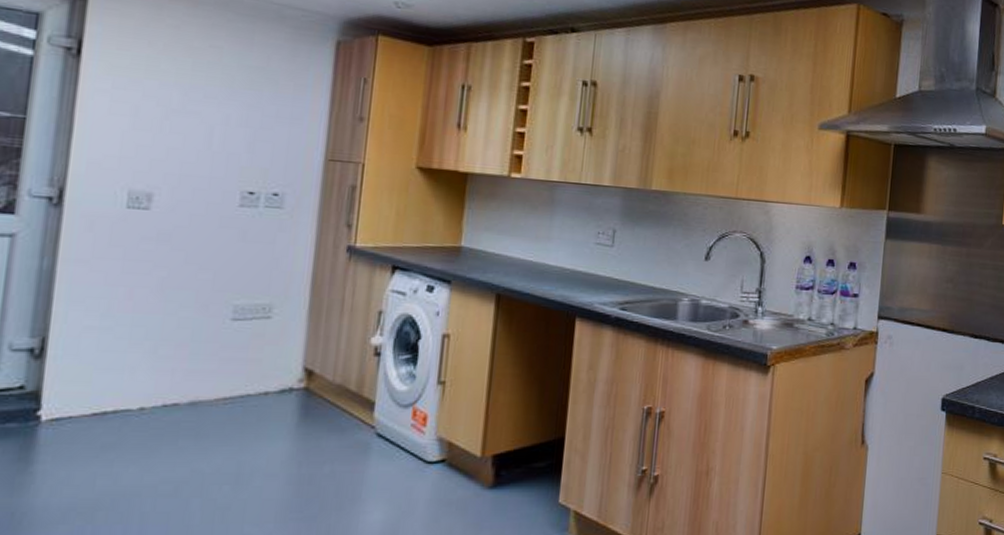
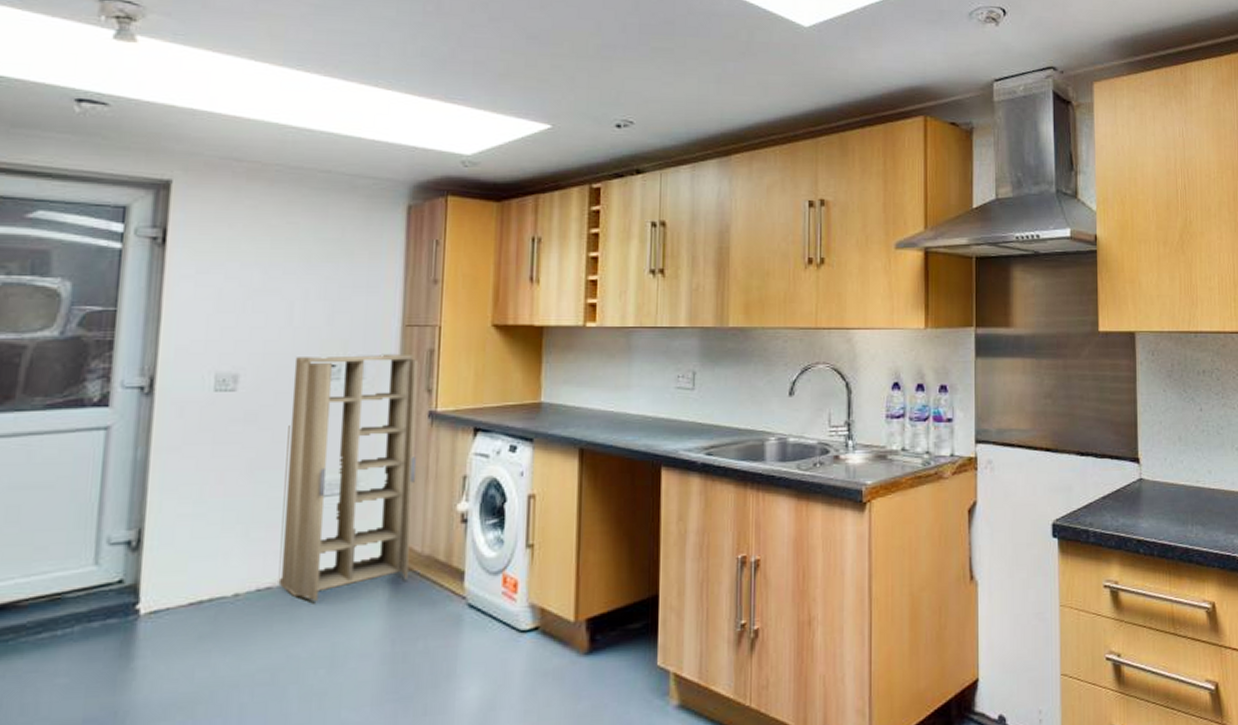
cabinet: none [185,181,340,421] -> present [278,353,419,602]

